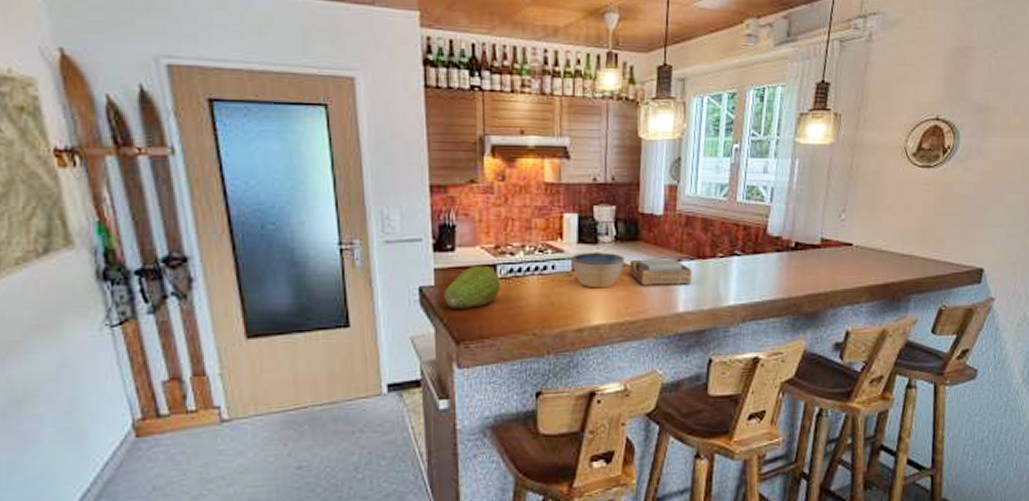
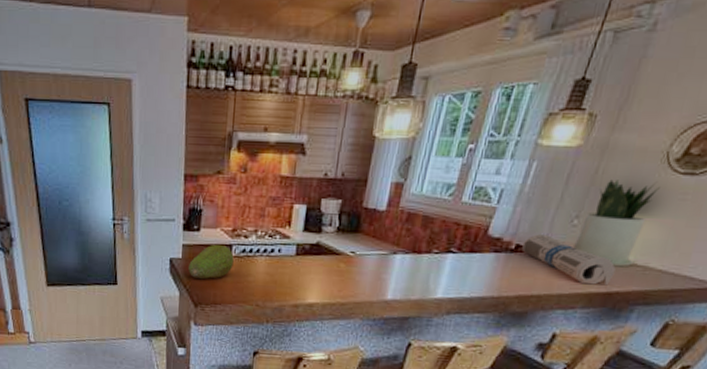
bowl: present [571,252,625,289] -> none [295,239,344,273]
napkin holder: present [629,258,692,286] -> none [346,249,406,276]
newspaper: none [801,230,887,278] -> present [521,234,616,286]
planter: none [845,174,906,258] -> present [572,179,660,268]

